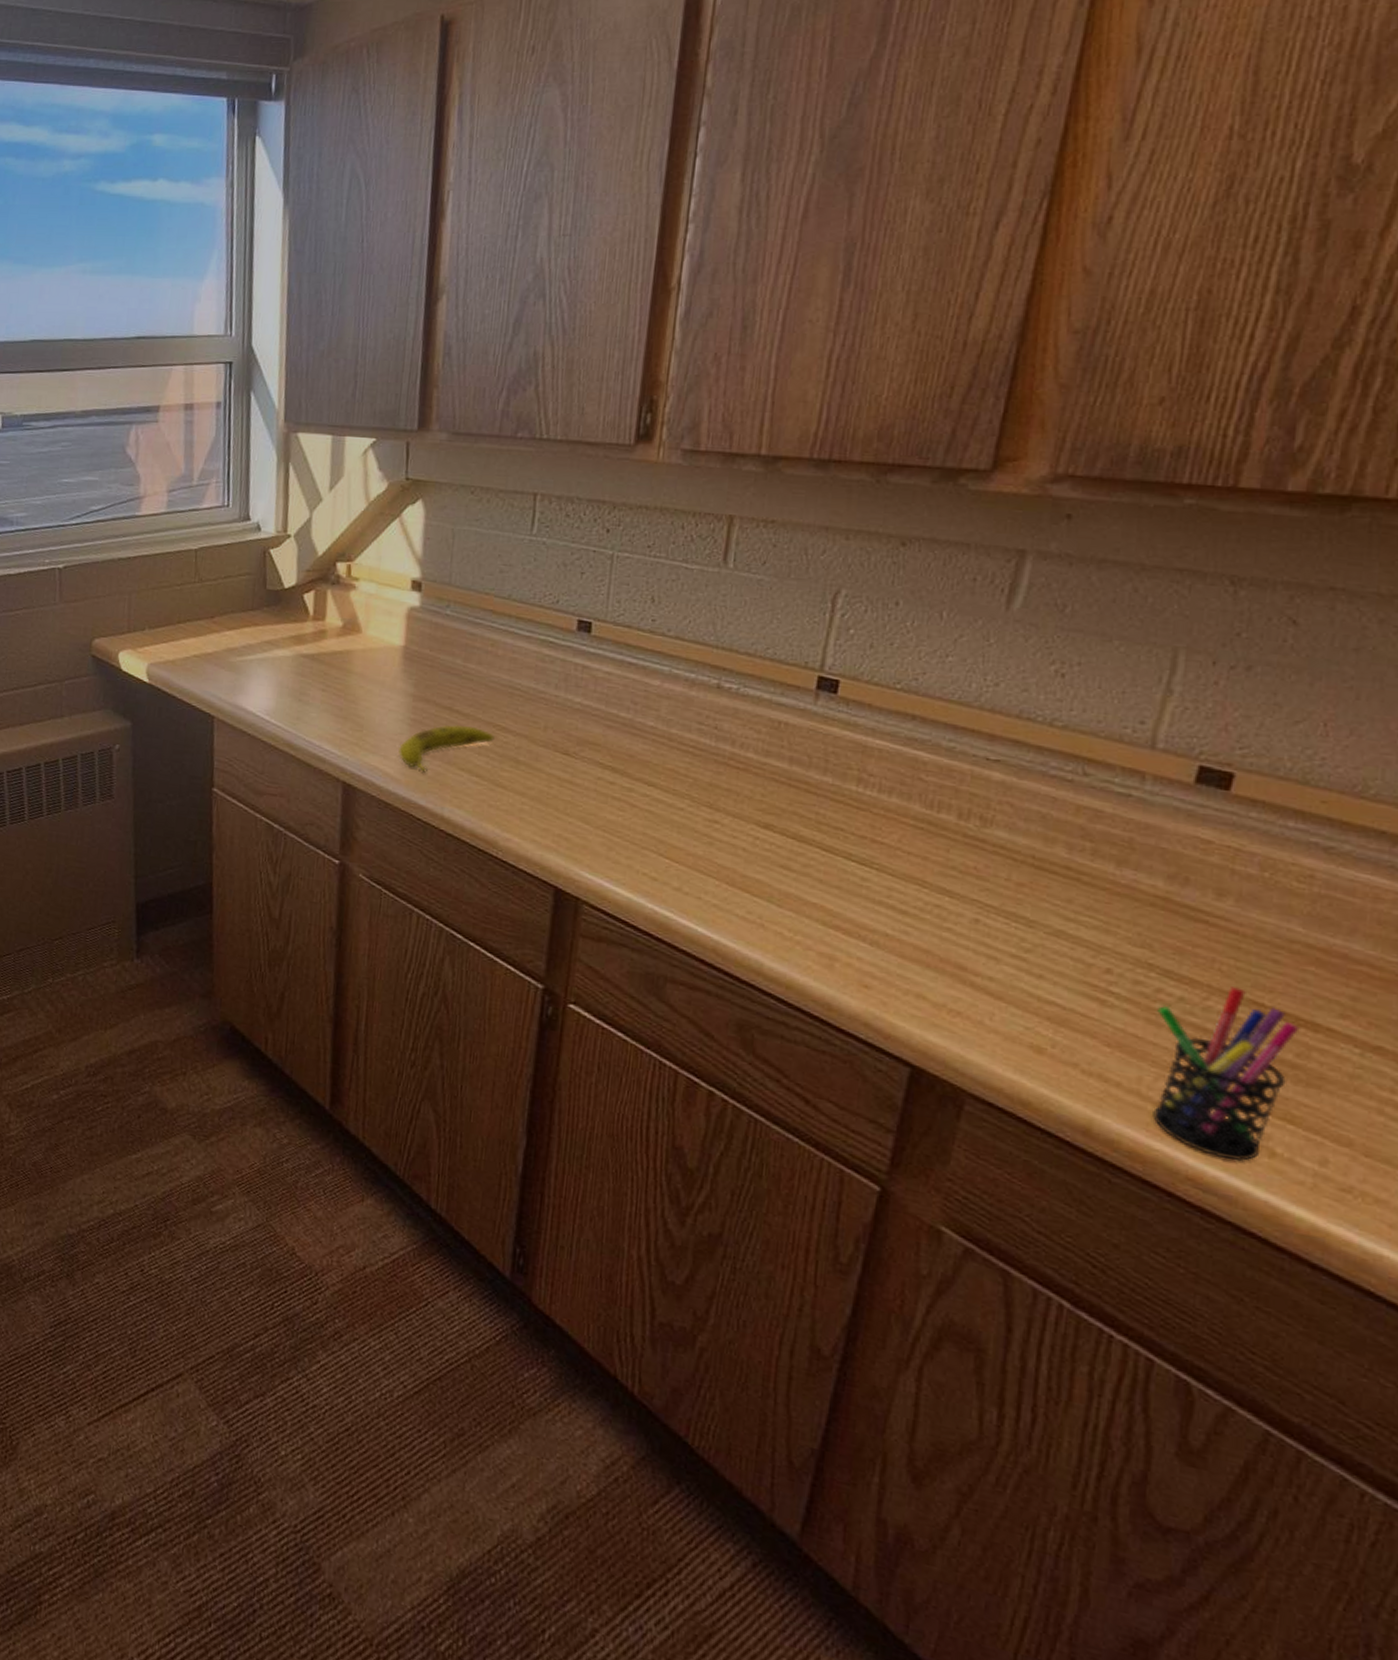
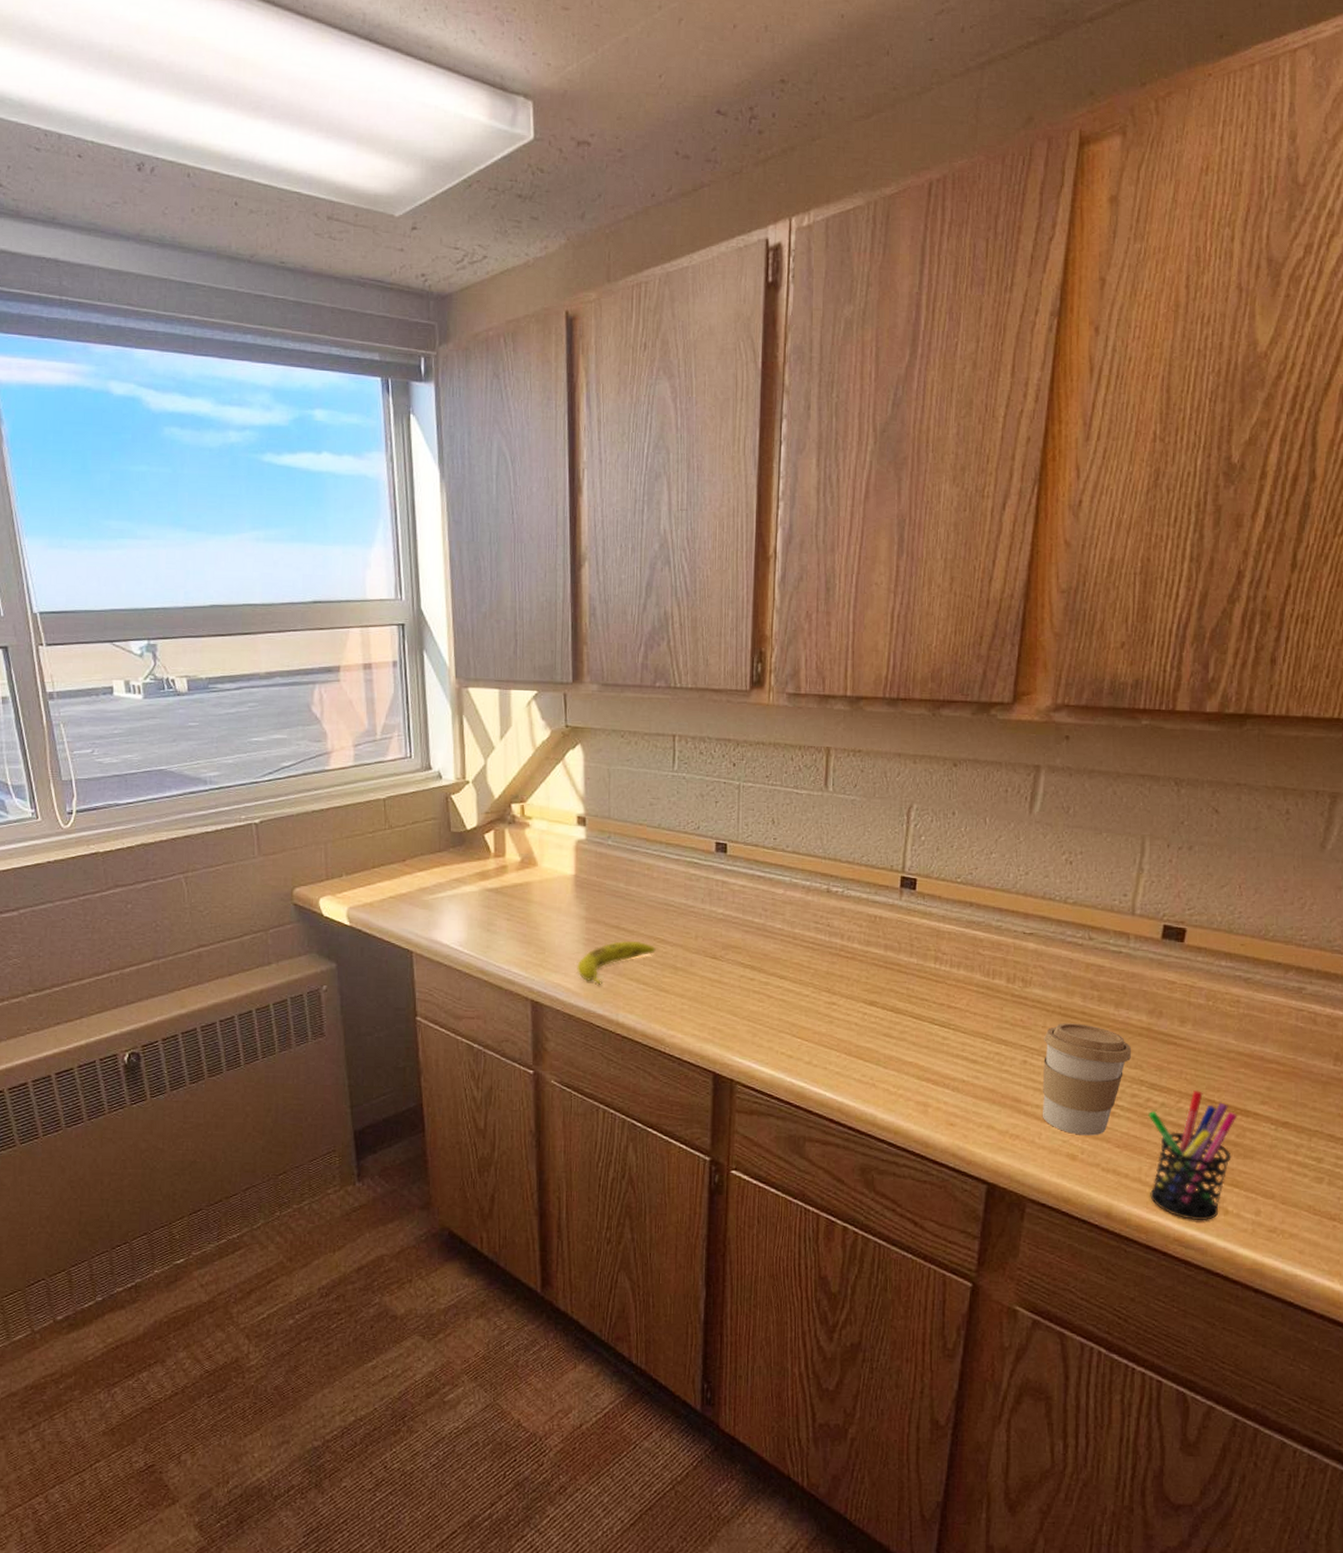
coffee cup: none [998,877,1137,1027] -> present [1042,1023,1131,1136]

